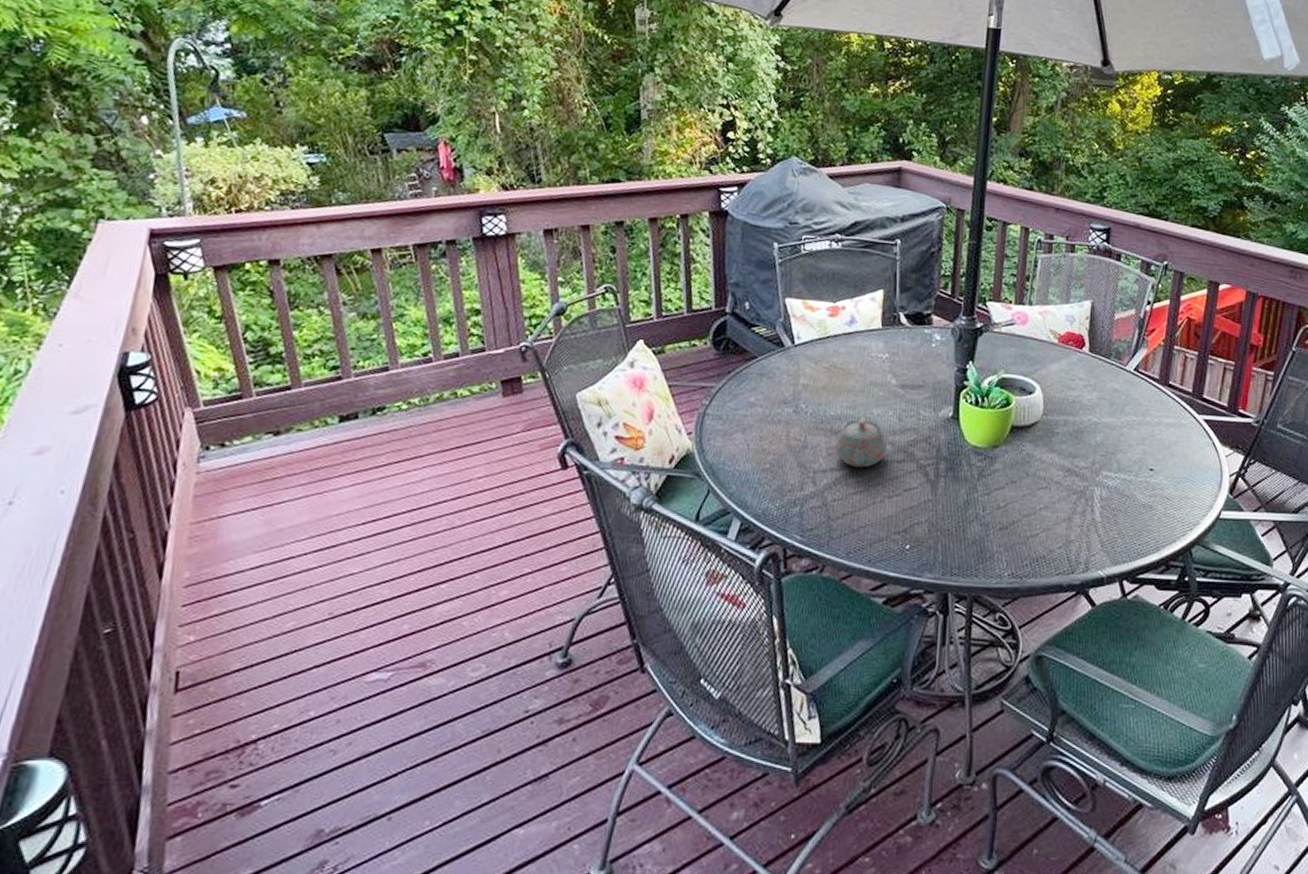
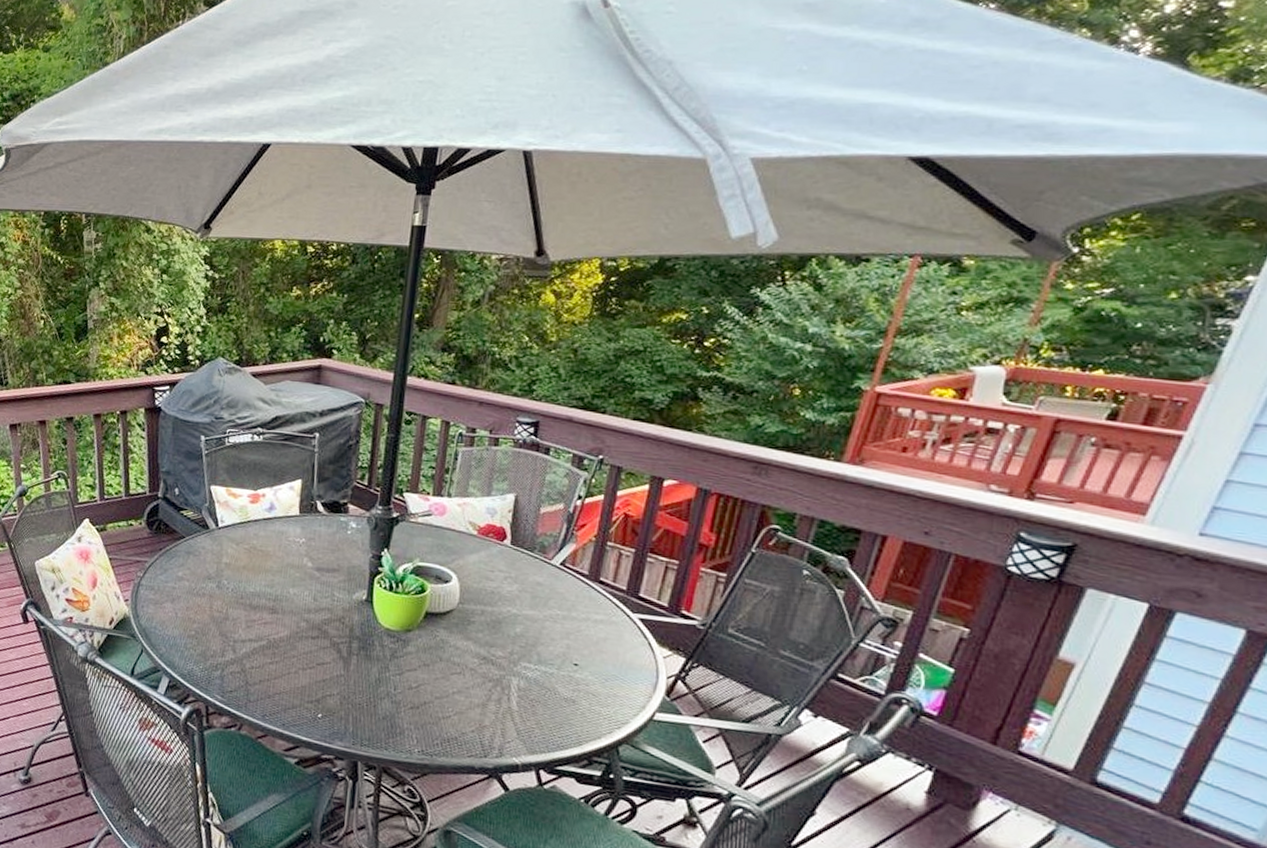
teapot: present [834,417,888,468] -> none [253,595,303,641]

